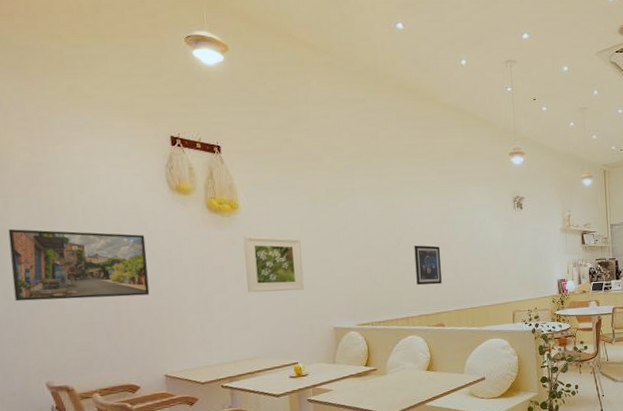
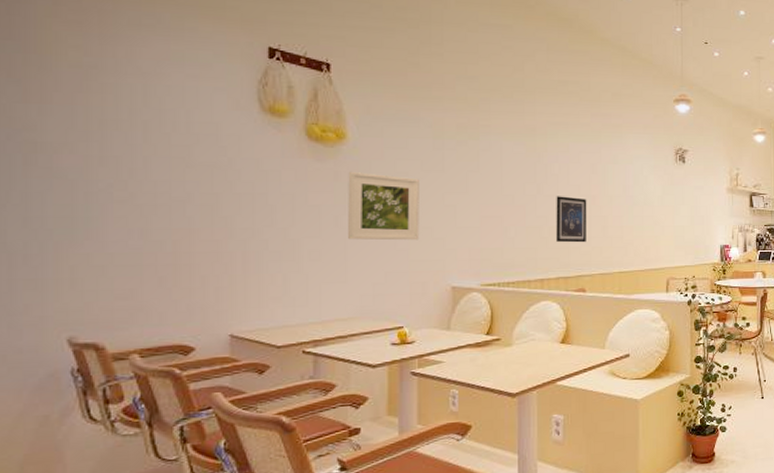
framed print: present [8,229,150,302] -> none [38,143,222,235]

